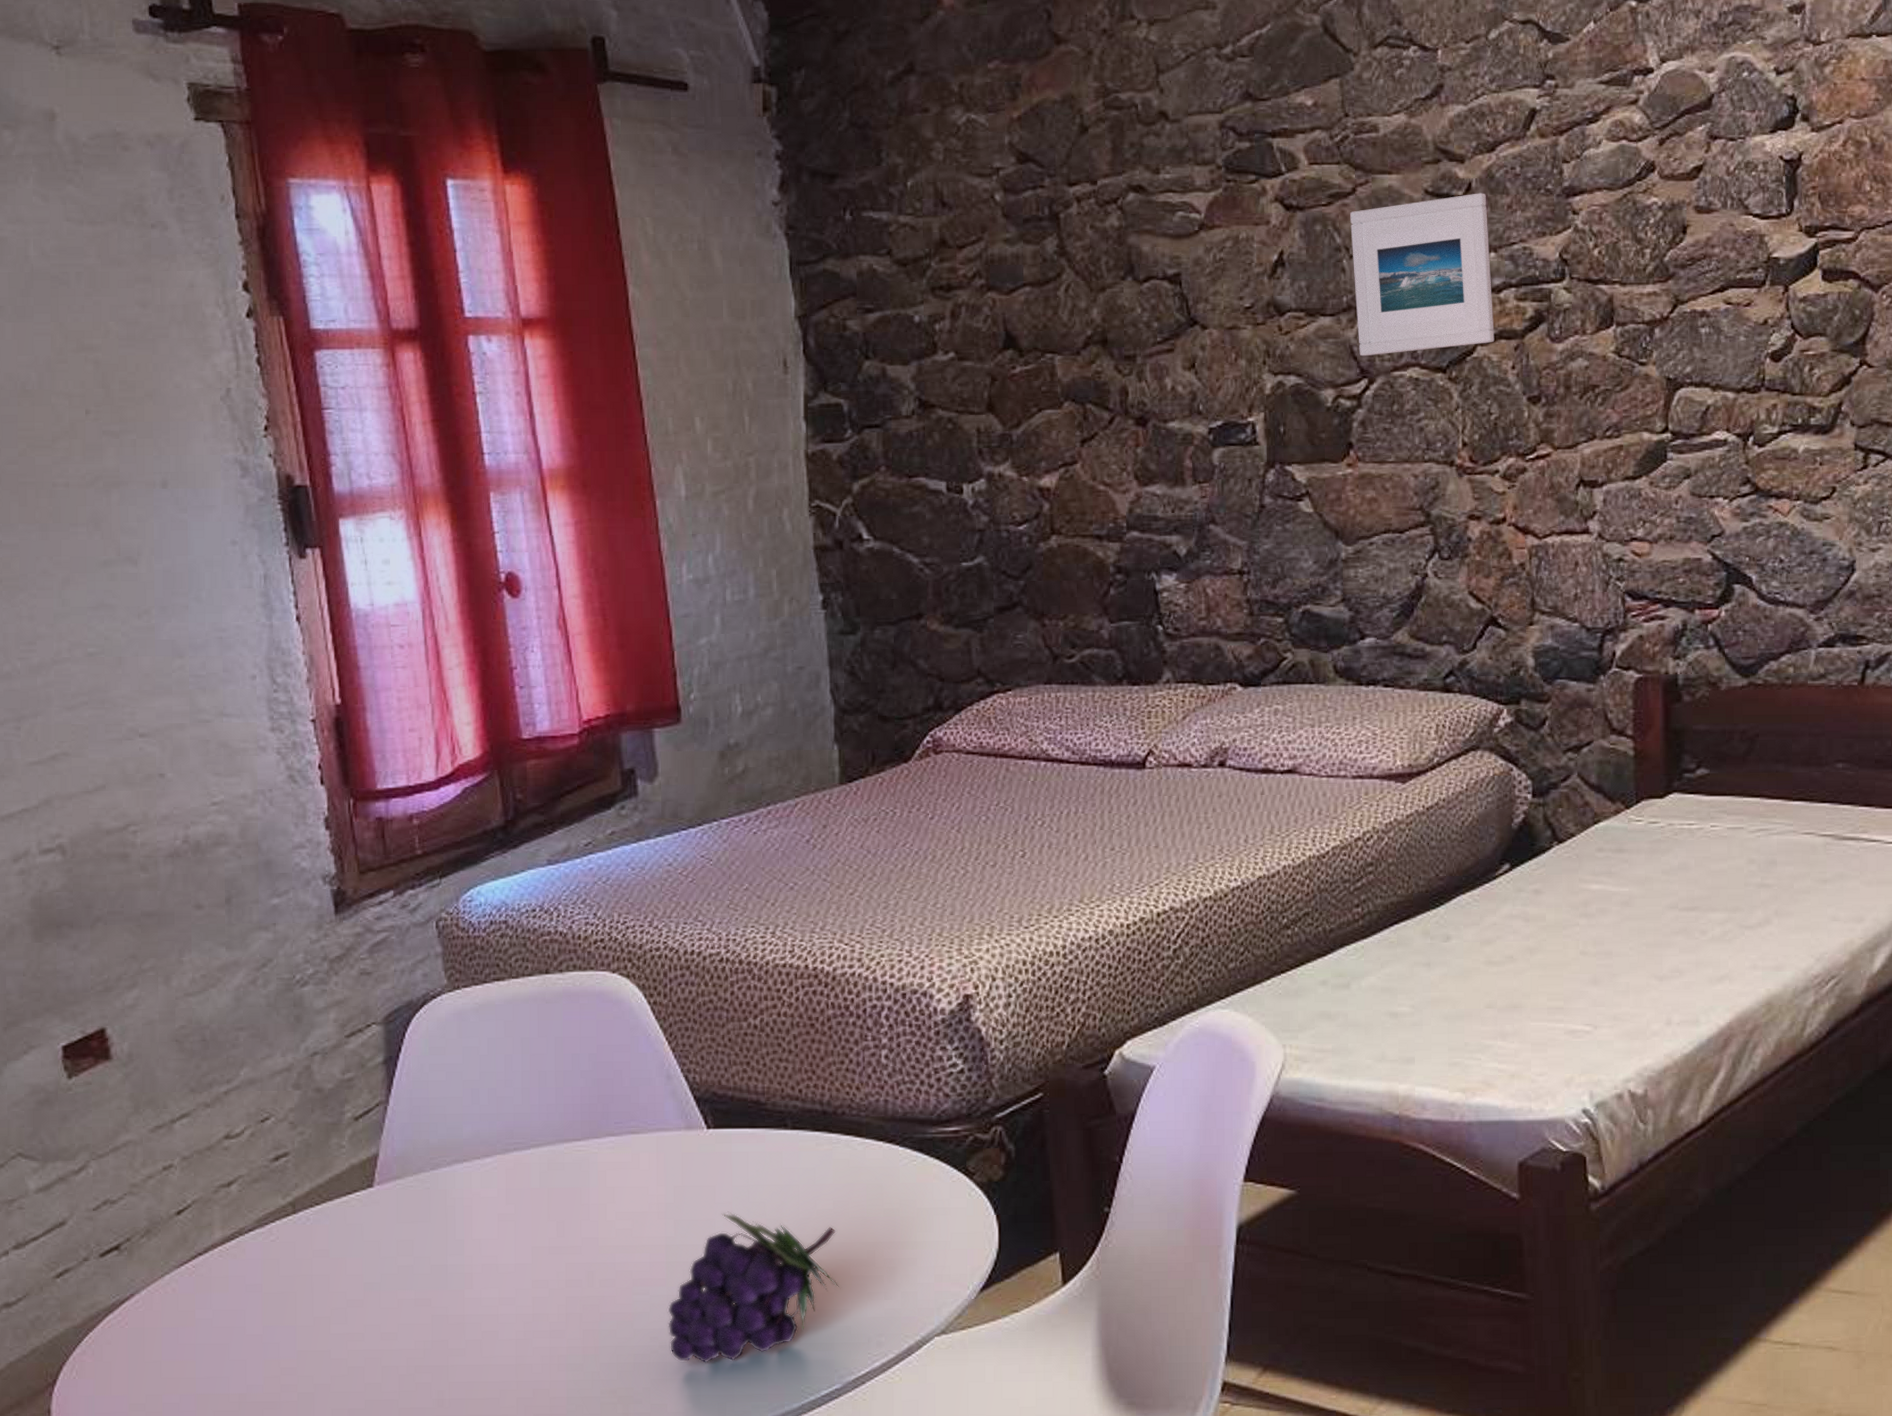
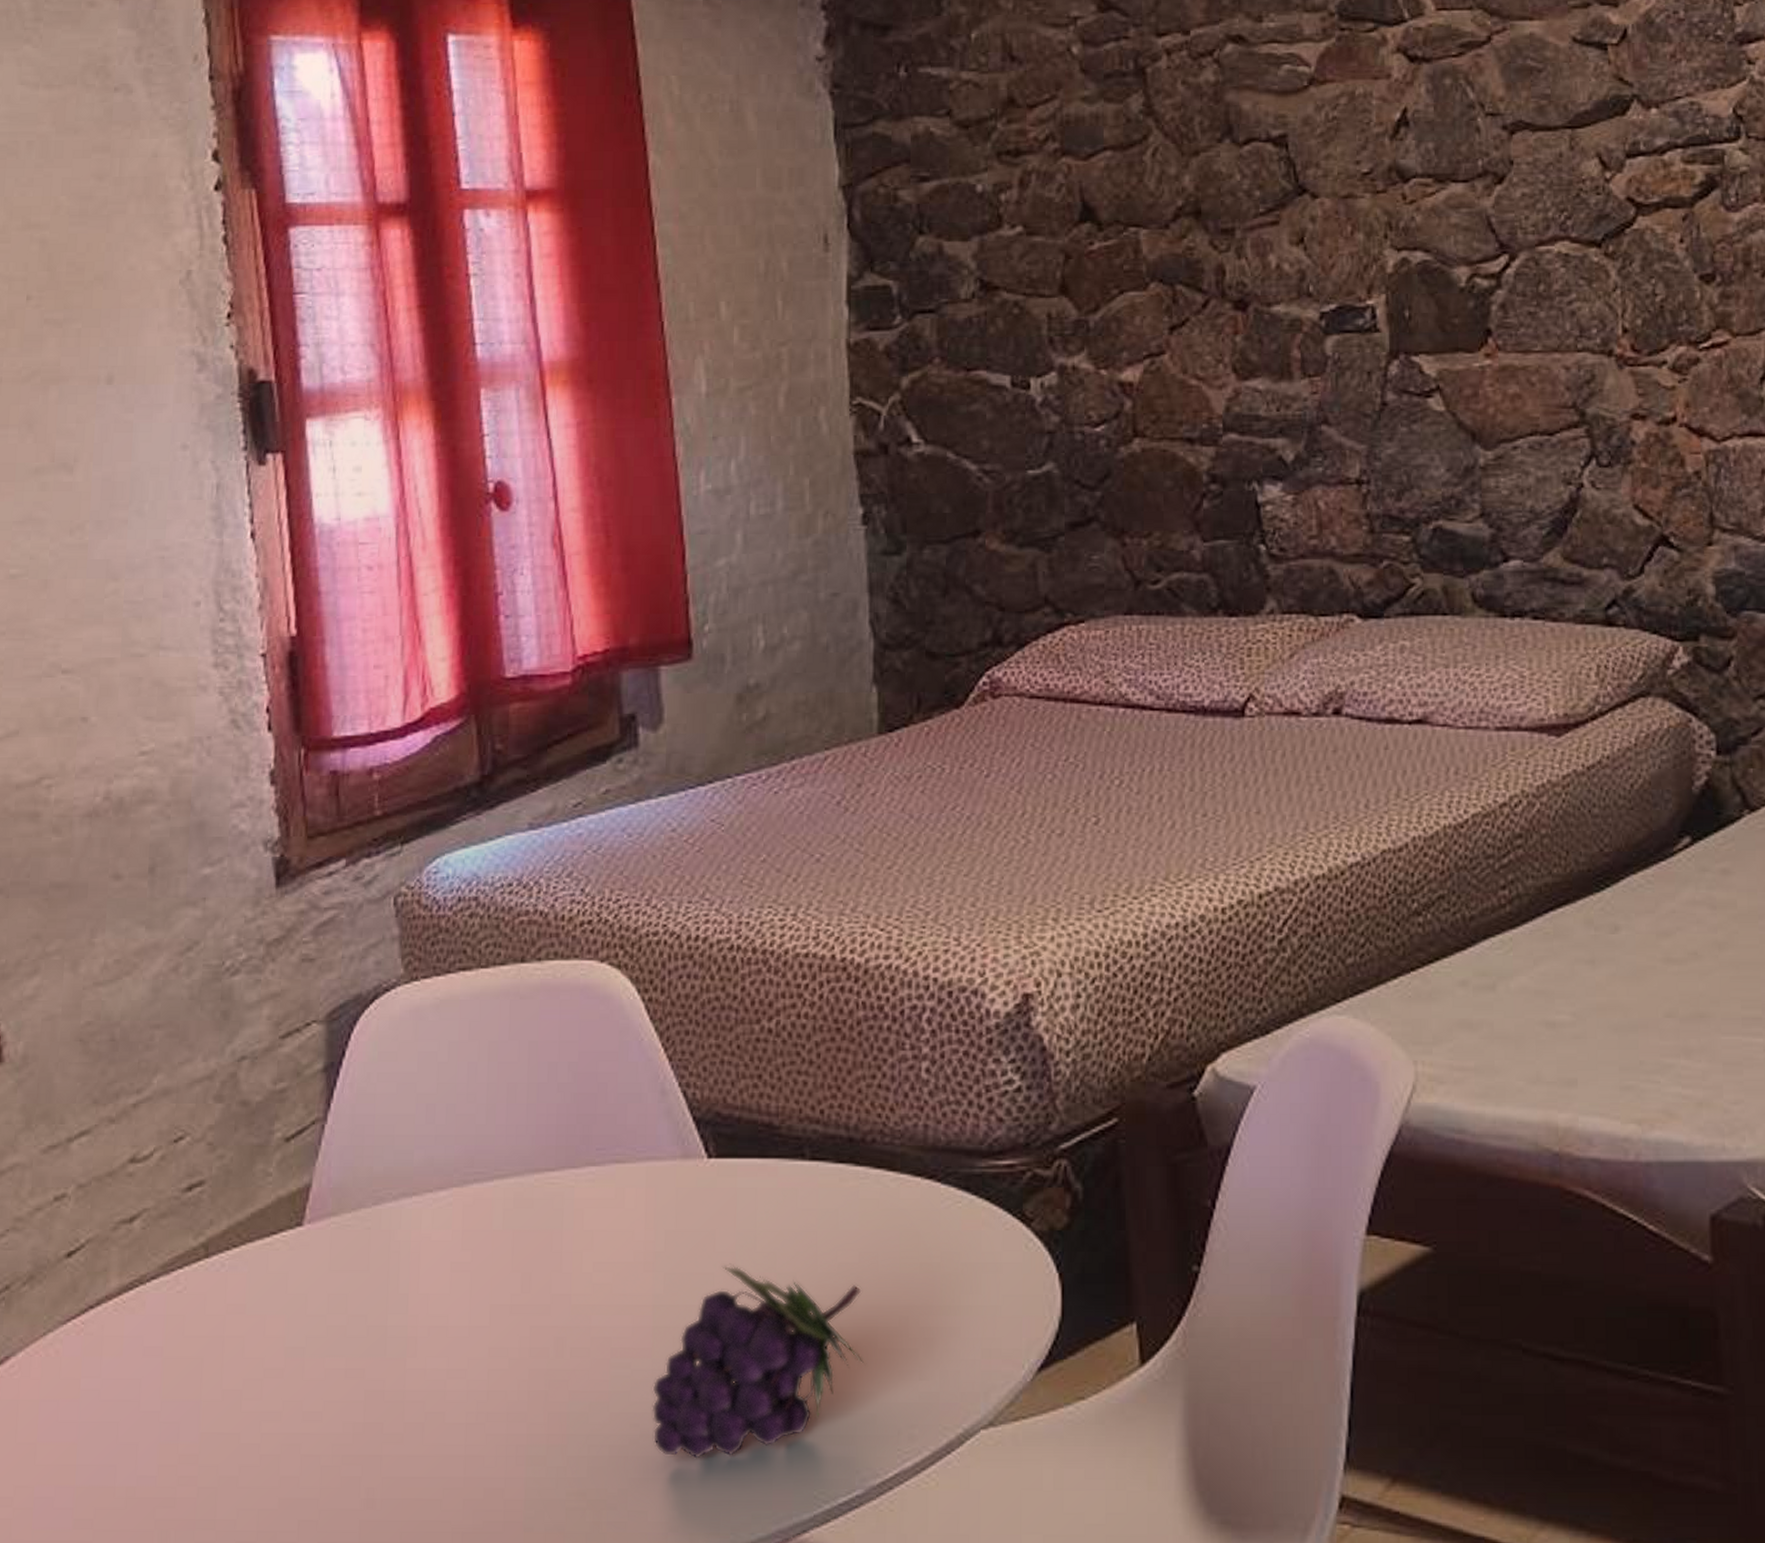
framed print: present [1350,193,1495,357] -> none [1485,40,1659,229]

